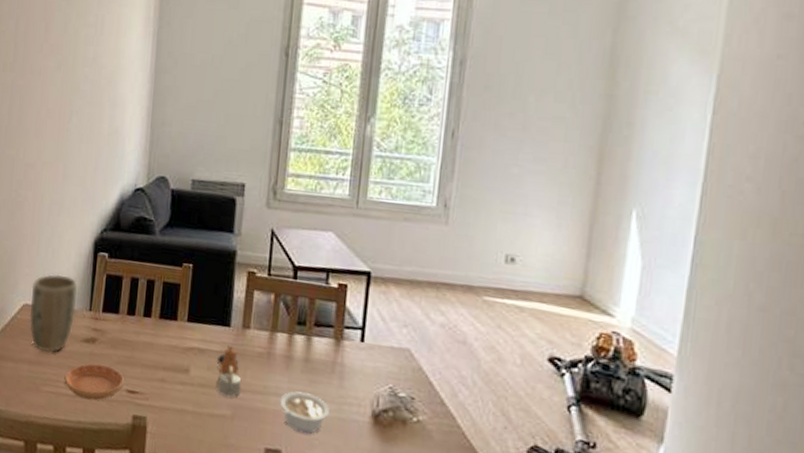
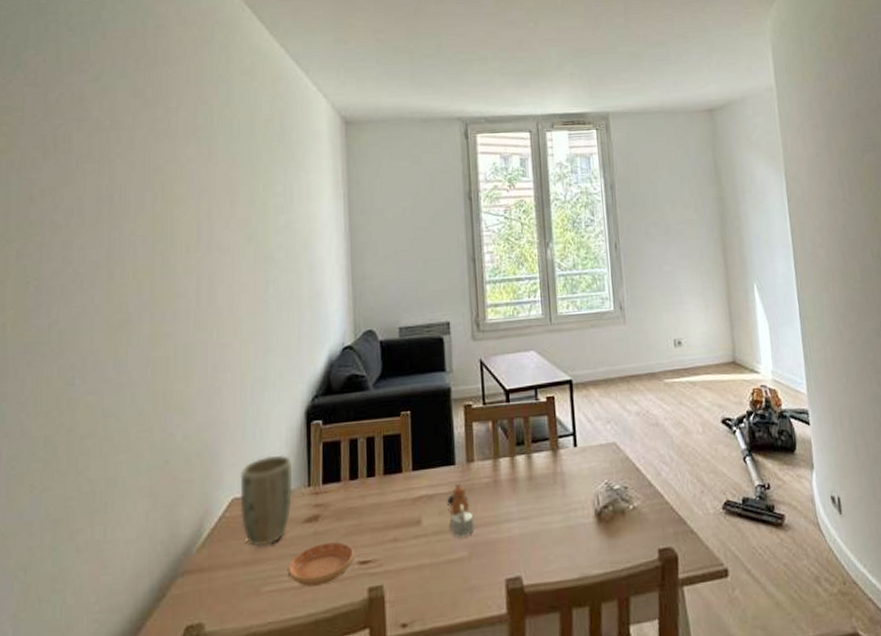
legume: present [279,391,329,434] -> none [512,510,558,553]

